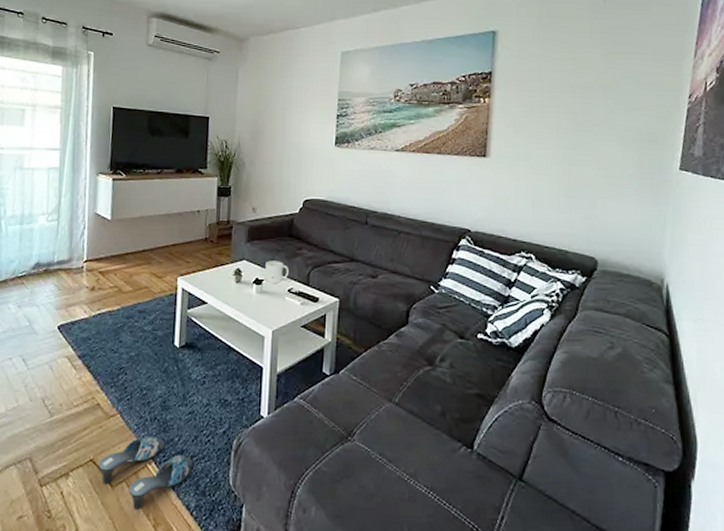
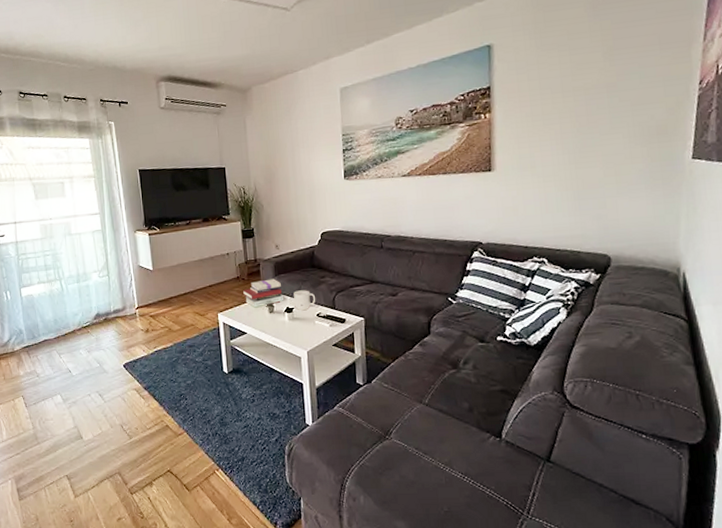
slippers: present [98,435,192,511] -> none [175,448,253,508]
books: none [210,244,254,275] -> present [243,279,283,308]

